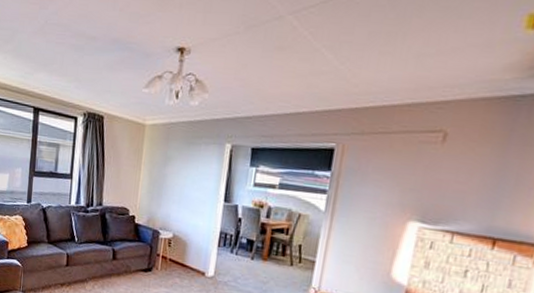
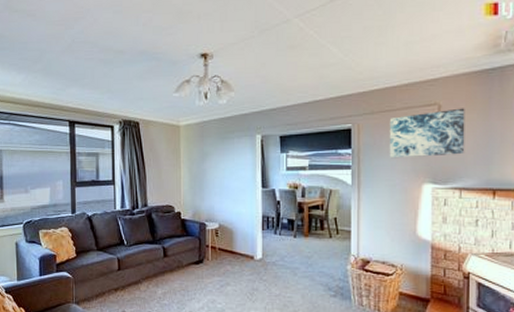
wall art: none [374,138,477,194] -> present [389,108,465,159]

